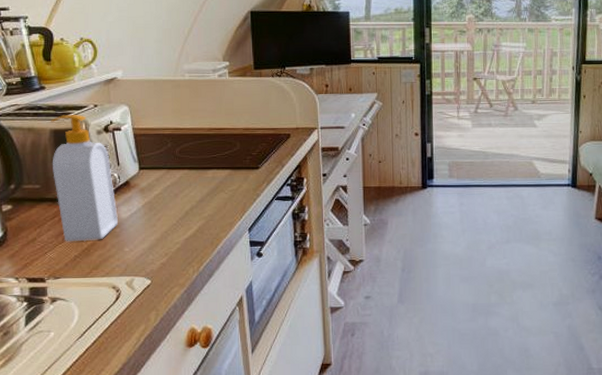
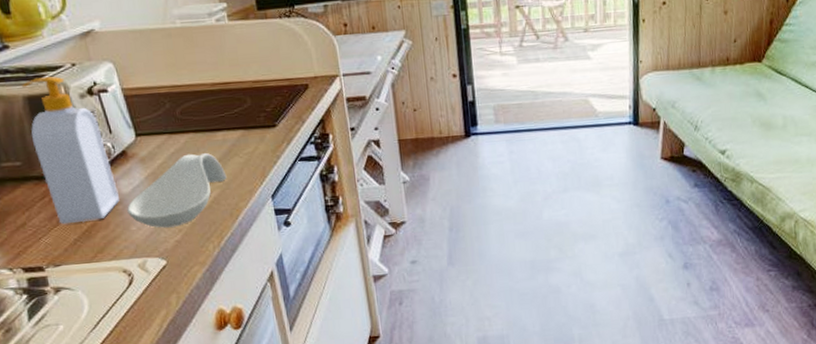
spoon rest: none [123,187,212,251] -> present [127,153,227,228]

